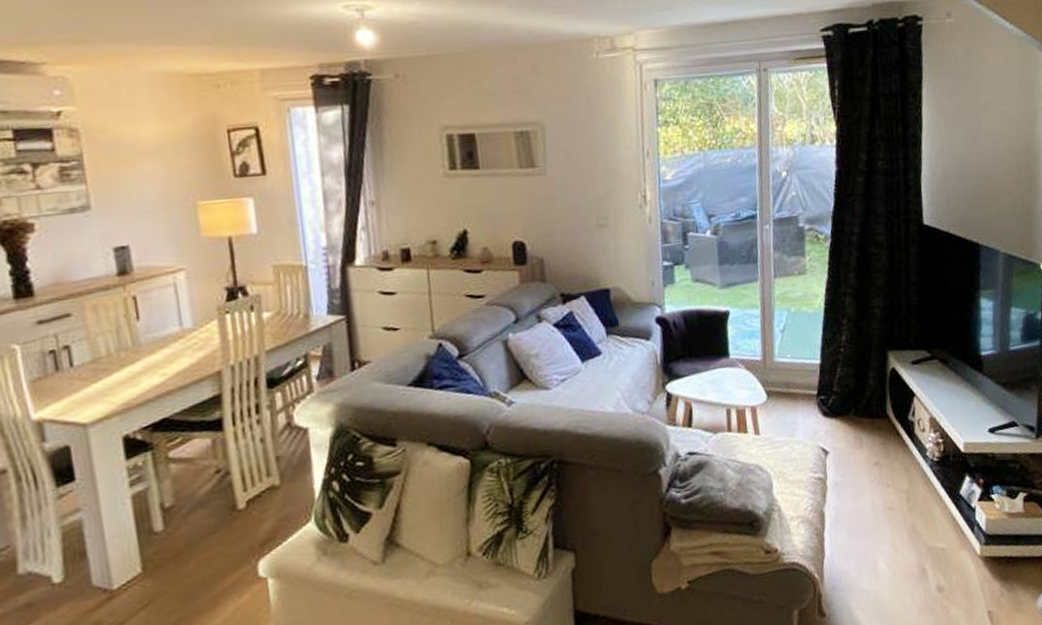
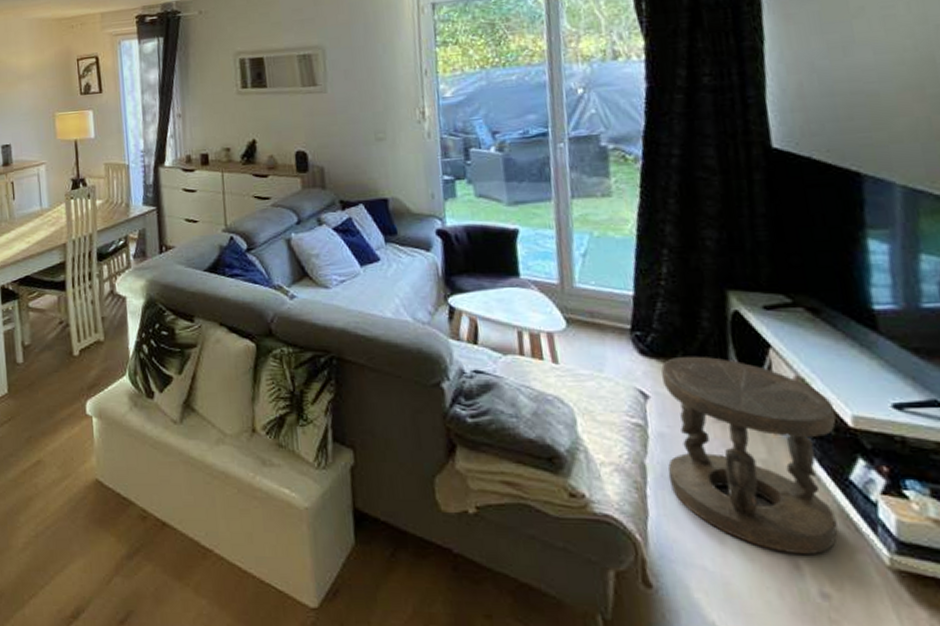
stool: none [838,410,954,563] -> present [661,356,838,555]

